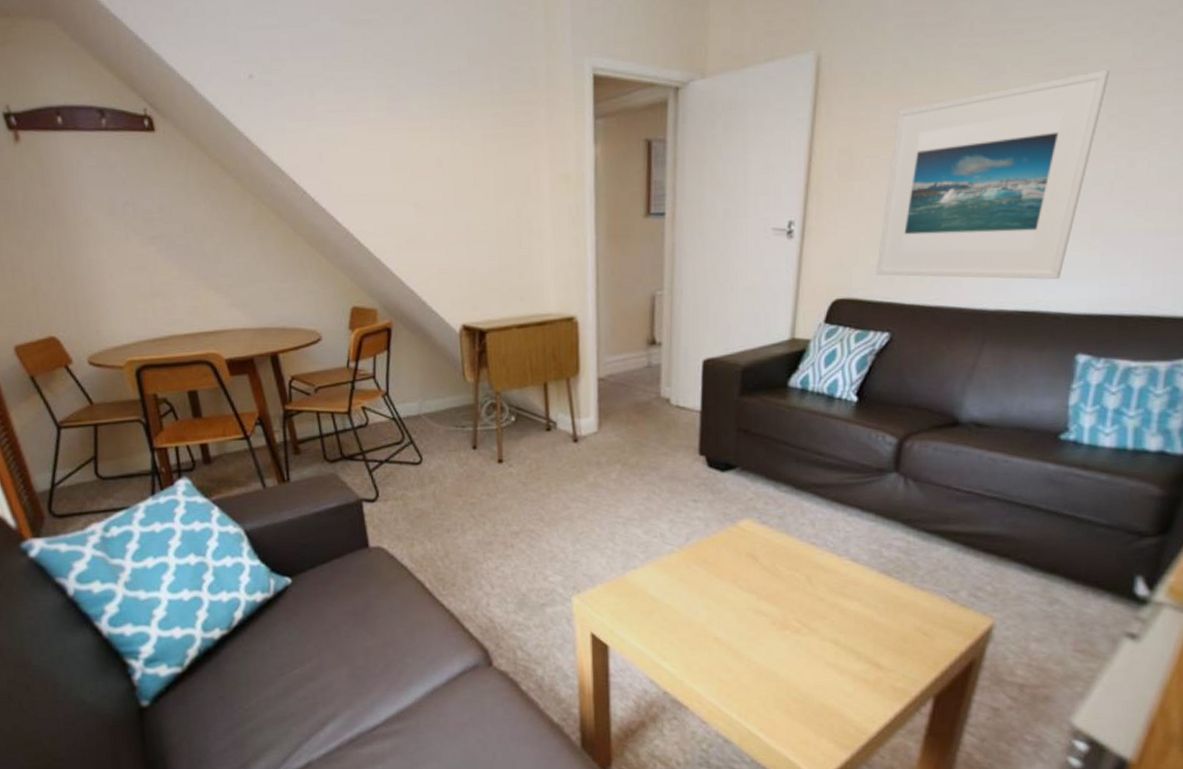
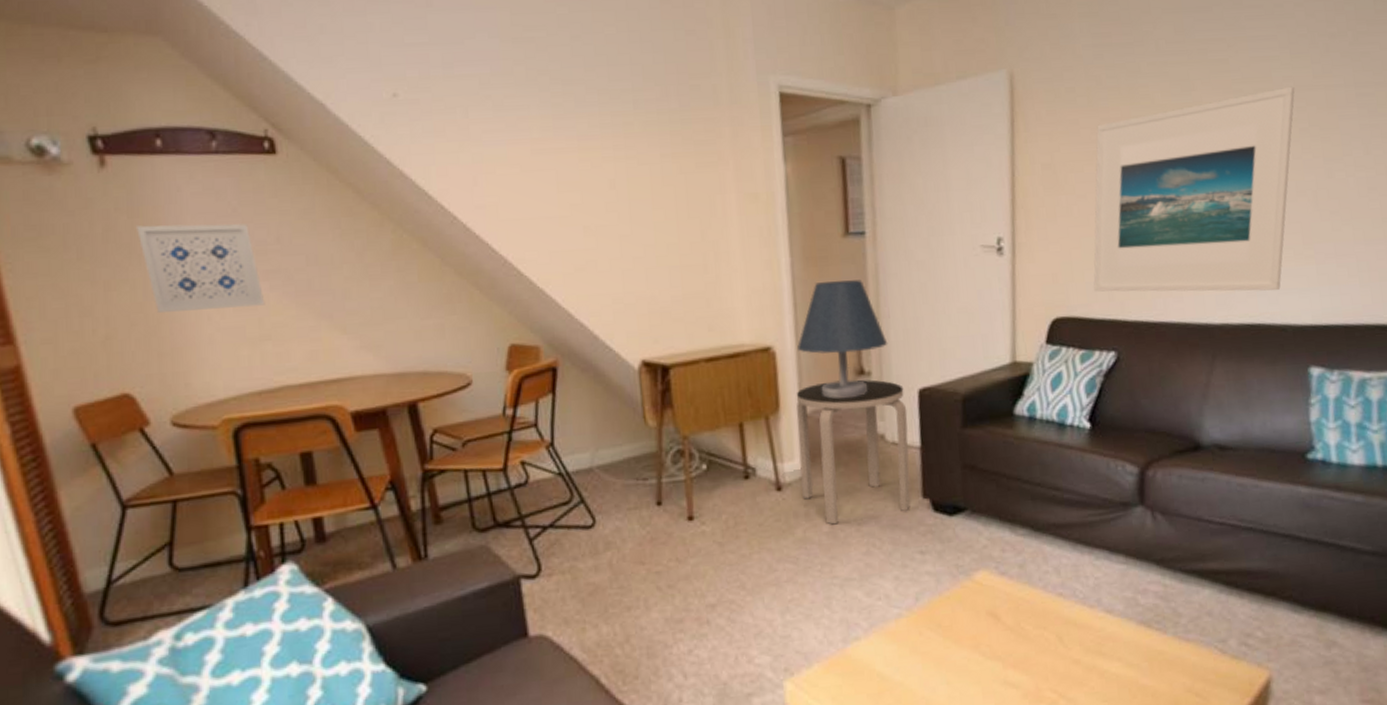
wall art: none [48,194,154,270] -> present [137,224,265,313]
side table: none [594,349,692,473] -> present [796,379,911,525]
table lamp: none [598,258,679,365] -> present [797,280,888,398]

